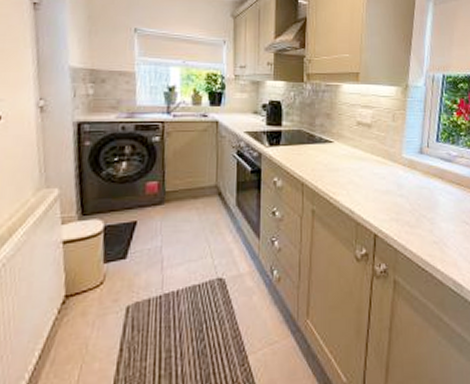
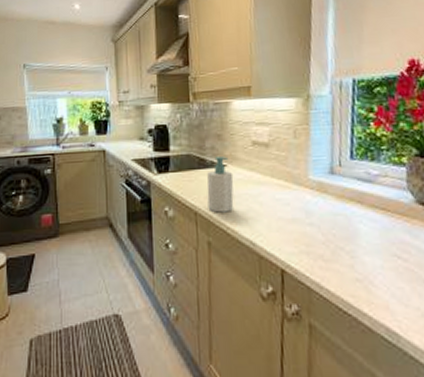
soap bottle: none [314,134,339,184] -> present [207,156,234,213]

